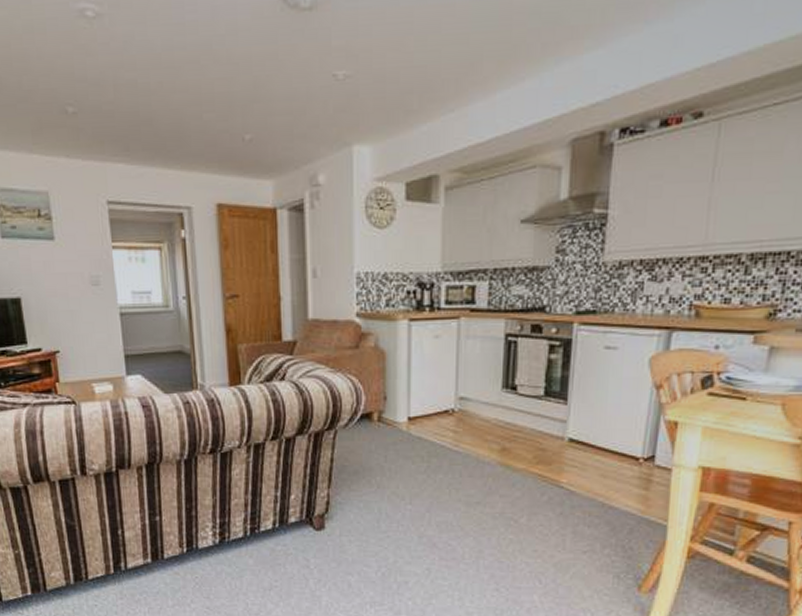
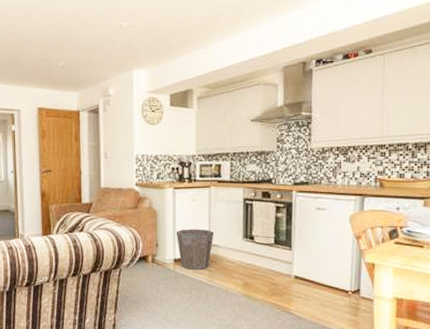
waste bin: none [411,376,463,430] -> present [176,229,214,269]

